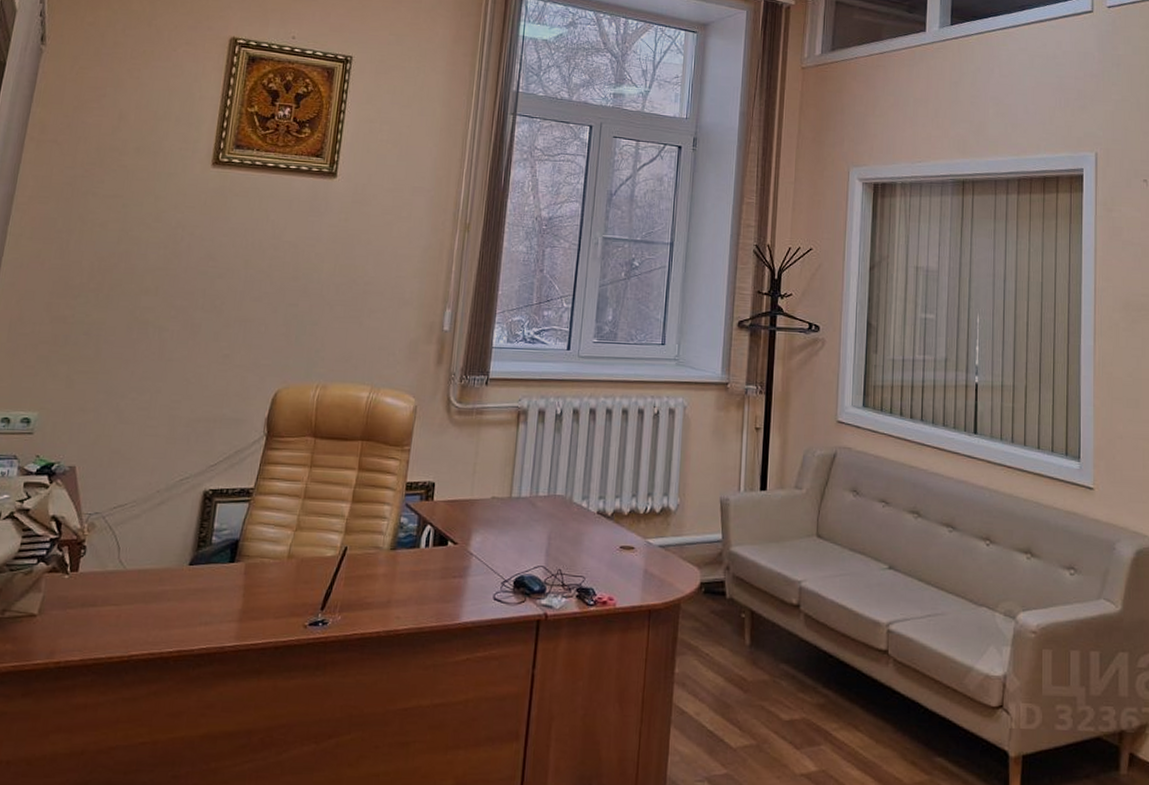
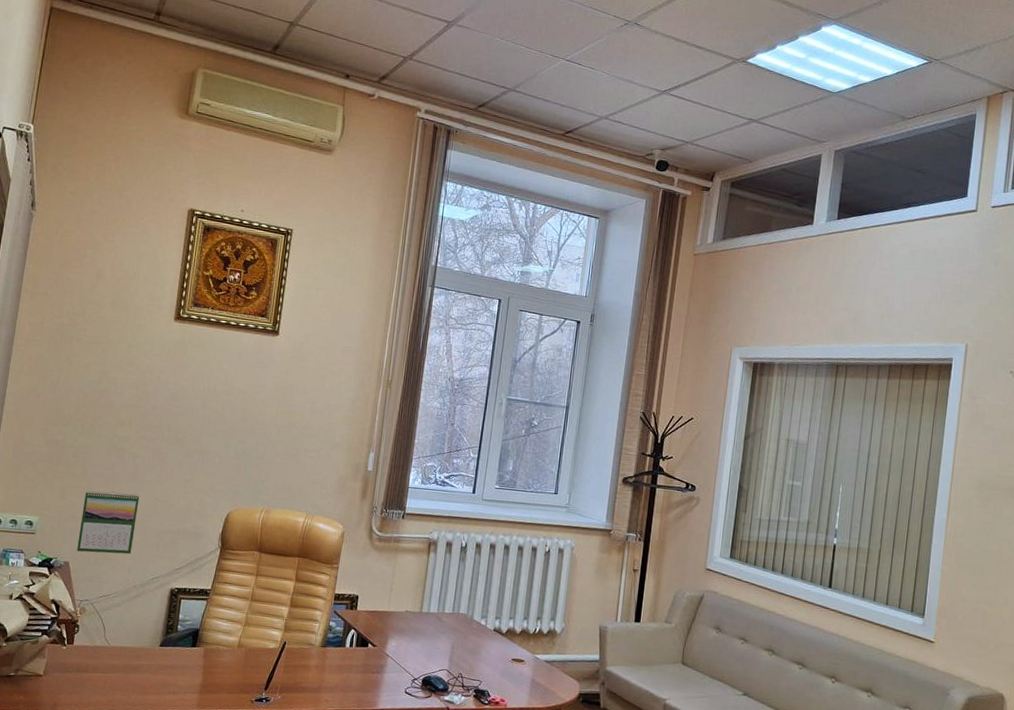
calendar: none [86,374,167,453] -> present [77,490,140,554]

